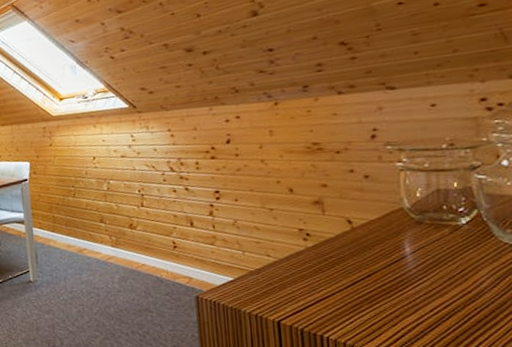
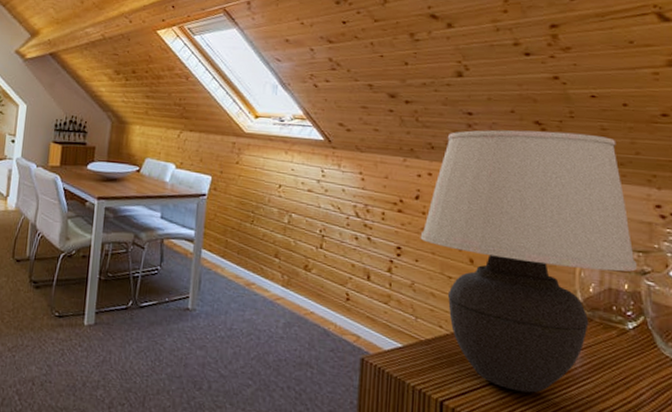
table lamp: none [236,41,465,301] -> present [420,130,637,393]

